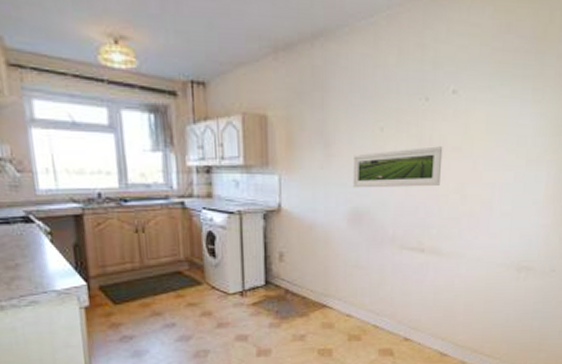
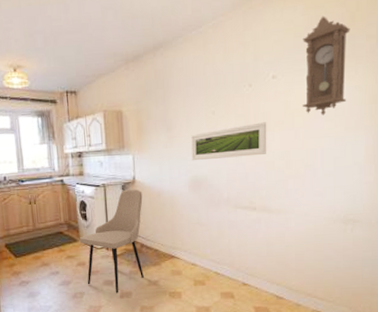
dining chair: none [204,219,290,351] -> present [79,189,144,294]
pendulum clock: none [483,23,541,144] -> present [302,16,350,116]

